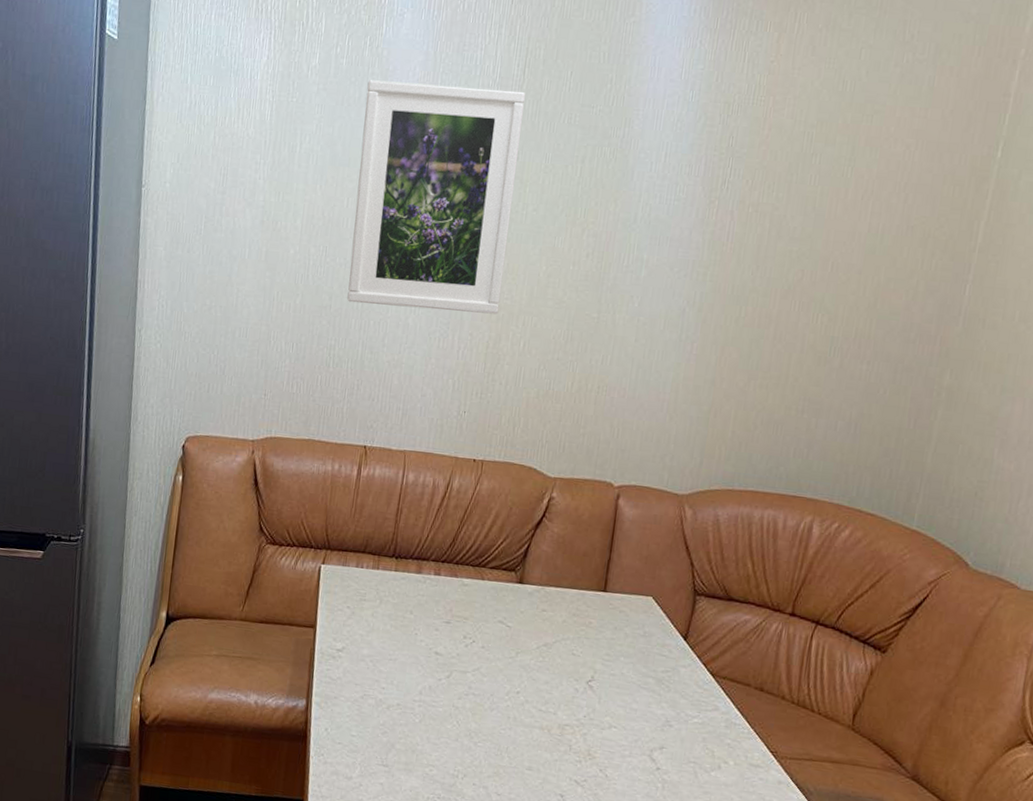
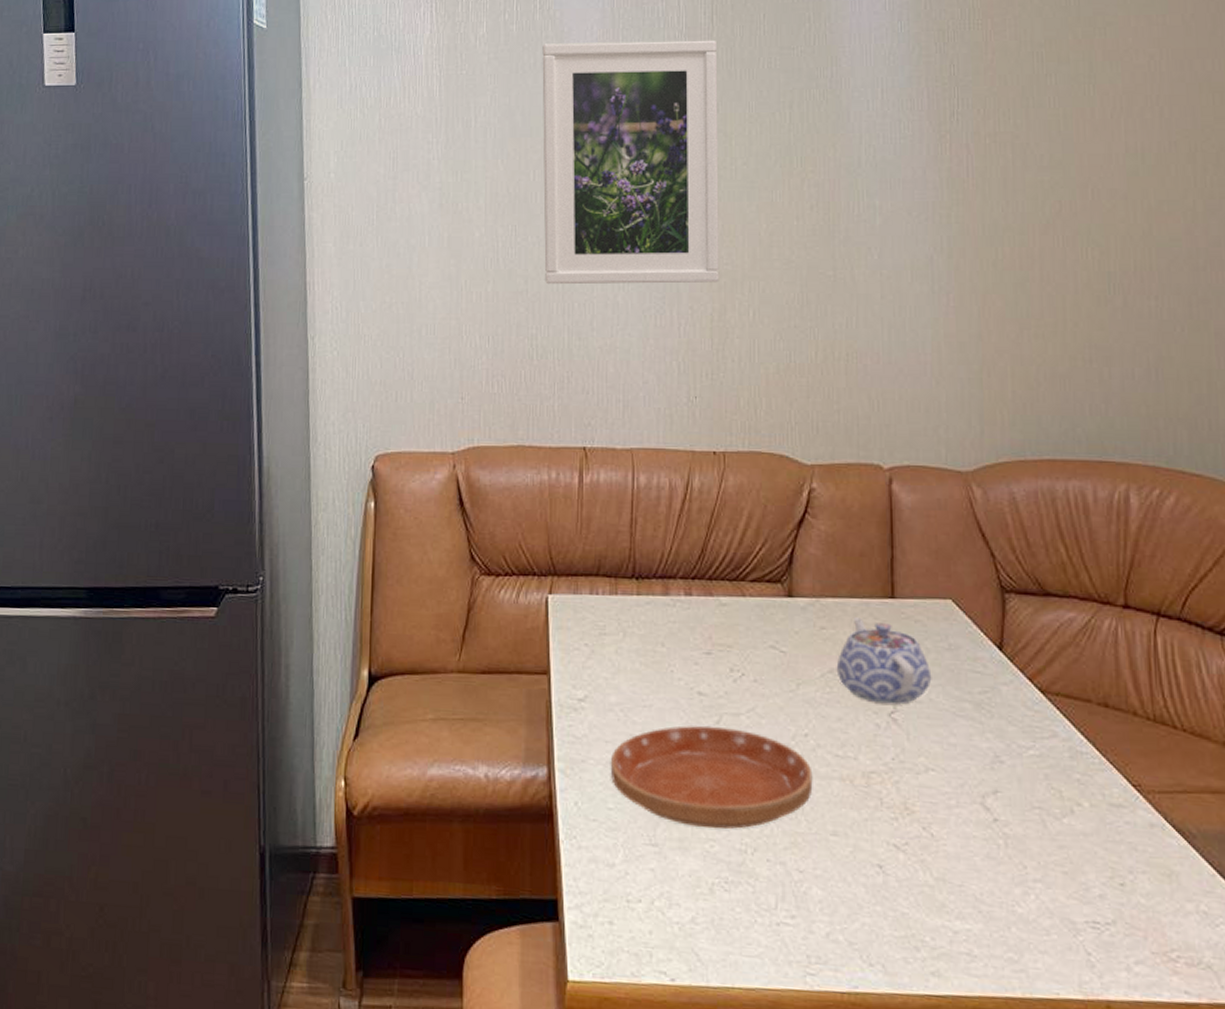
saucer: none [357,677,519,759] -> present [610,726,813,829]
teapot: none [550,604,627,675] -> present [836,617,932,705]

